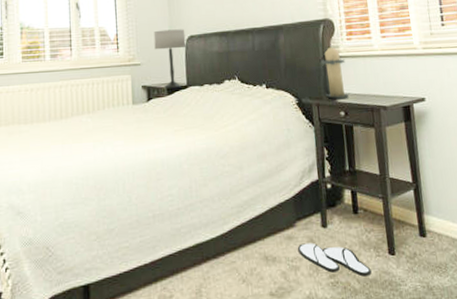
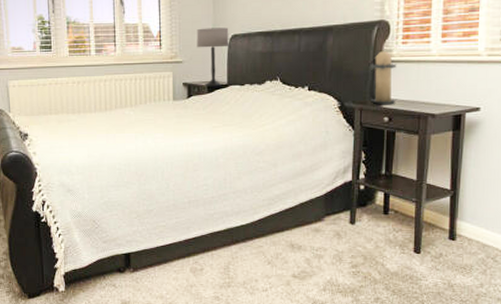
slippers: present [298,242,372,276] -> none [324,236,394,269]

